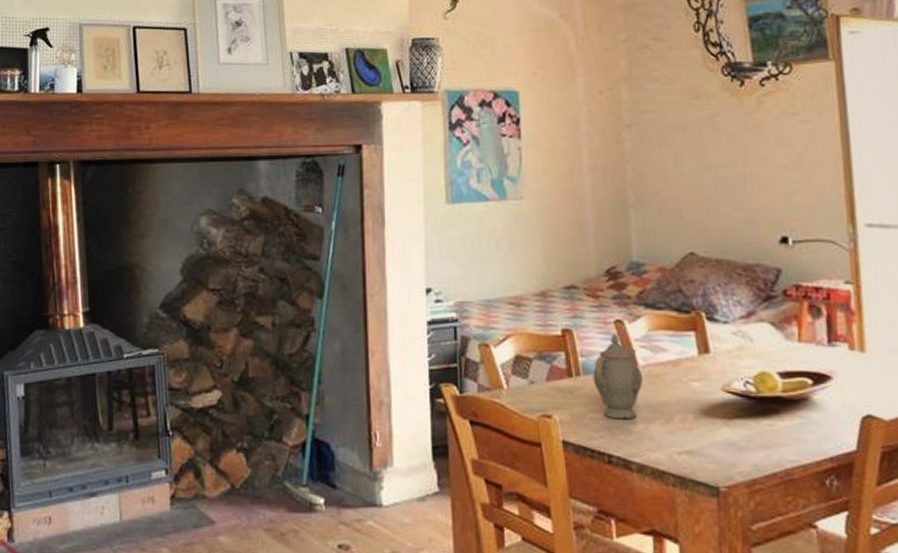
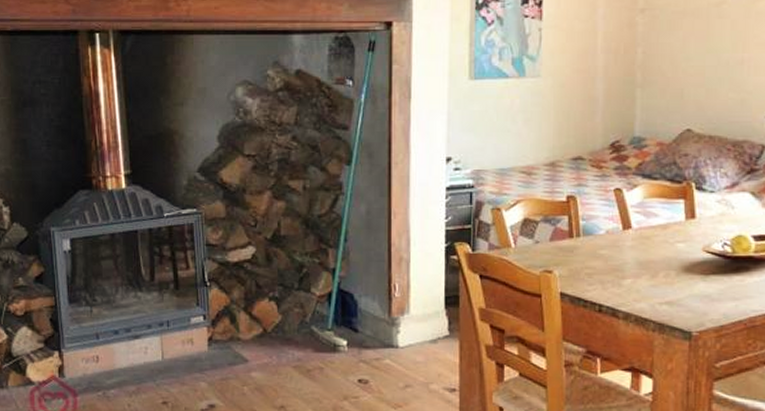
teapot: present [592,334,644,420] -> none [591,201,636,275]

